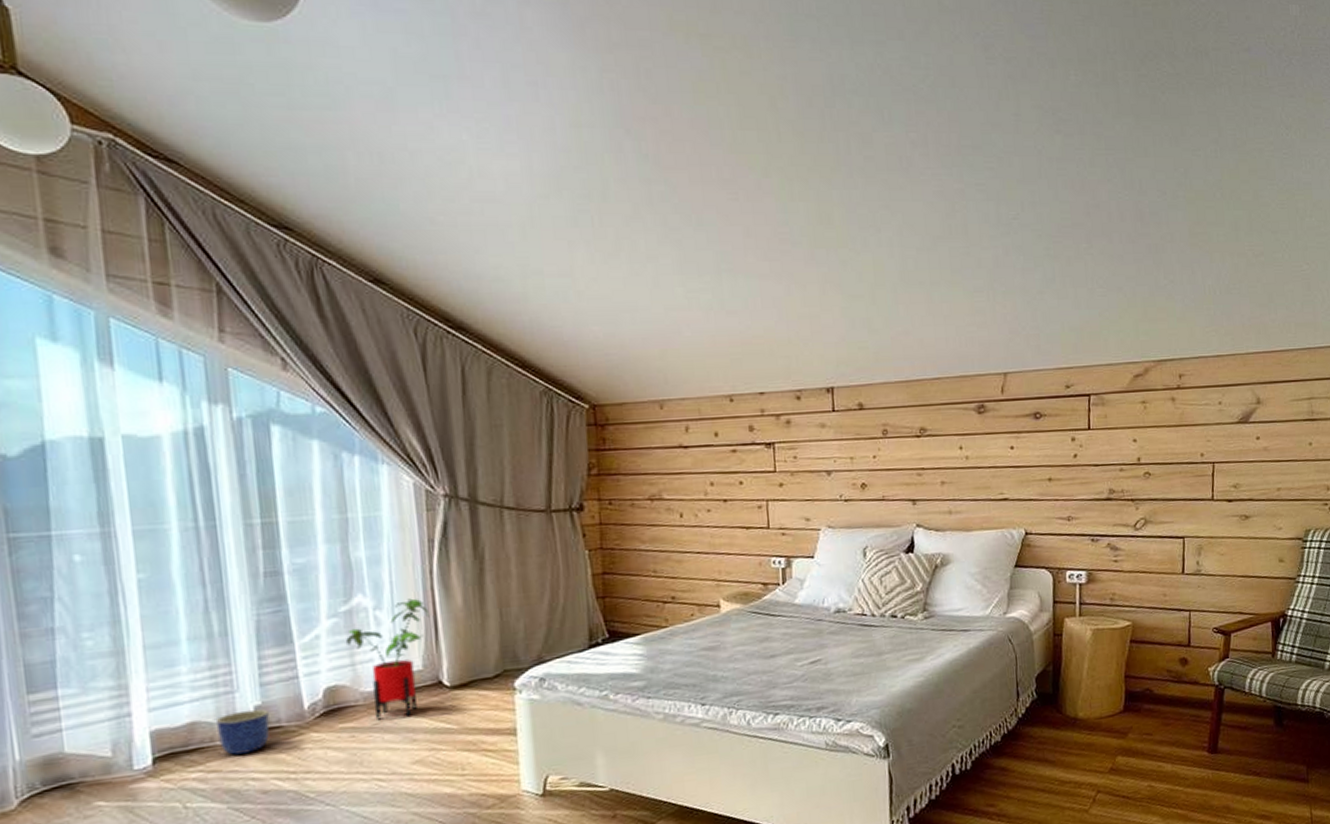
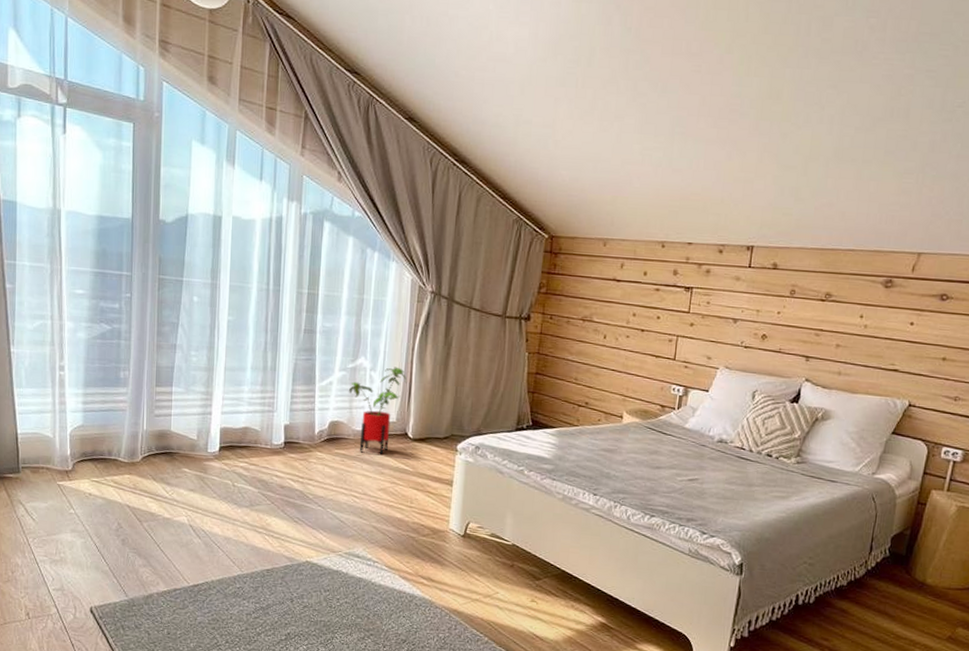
planter: present [215,709,270,755] -> none [259,426,292,457]

